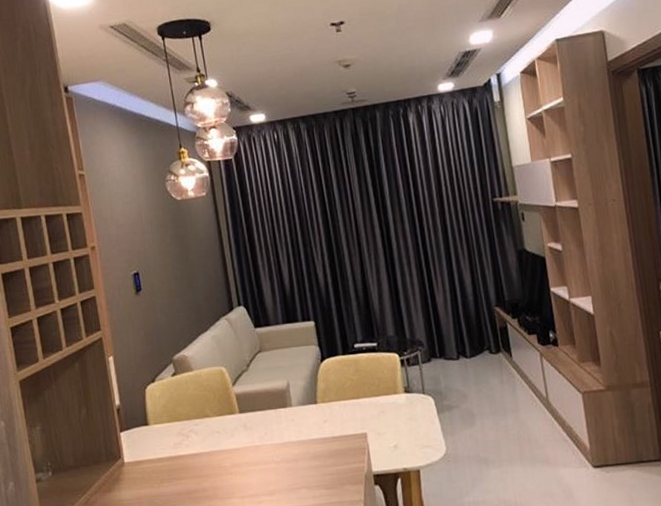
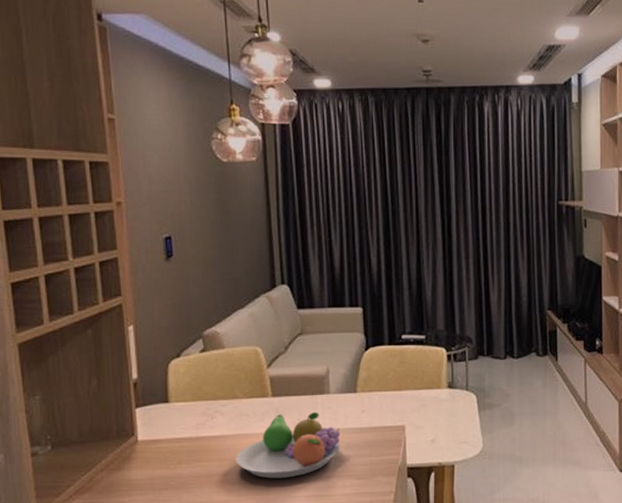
fruit bowl: none [211,425,307,493] -> present [236,412,341,479]

